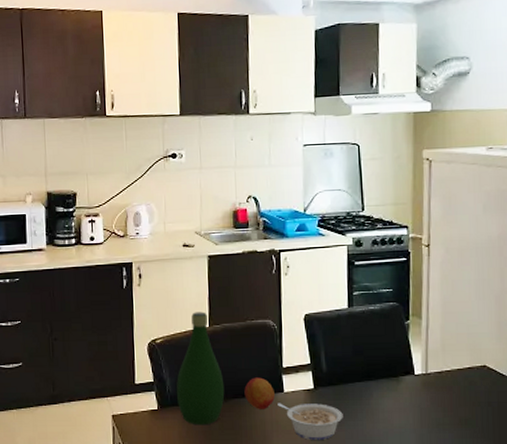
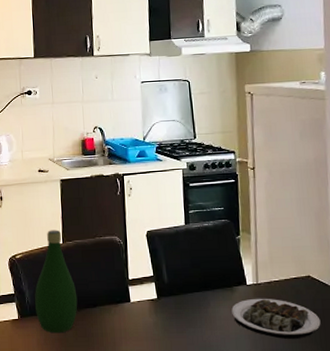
fruit: present [244,377,275,409] -> none [95,289,123,318]
legume: present [277,403,343,440] -> none [125,312,184,346]
plate: none [396,389,495,435] -> present [231,298,321,340]

